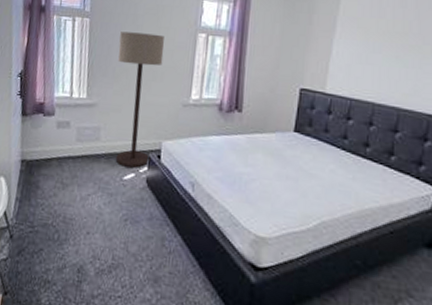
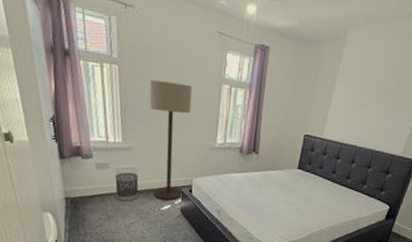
wastebasket: none [74,132,101,168] -> present [115,172,139,202]

